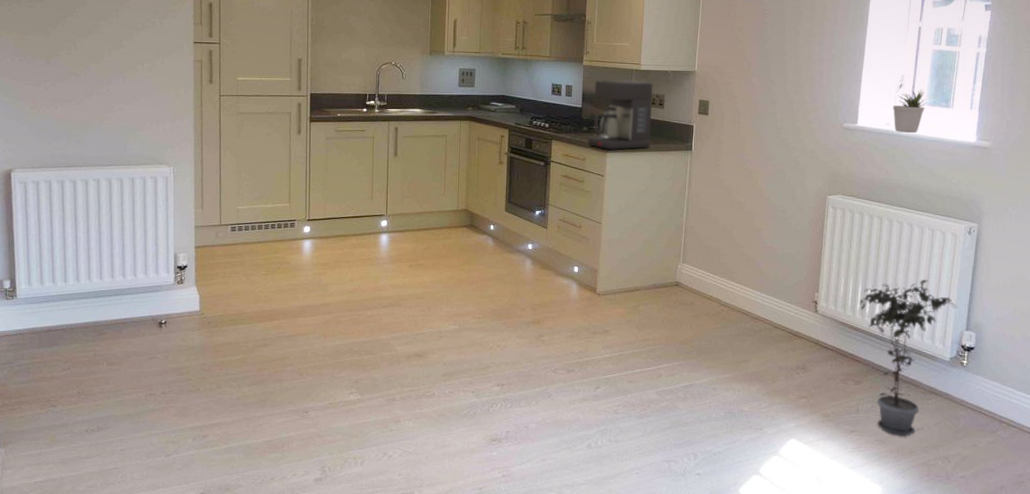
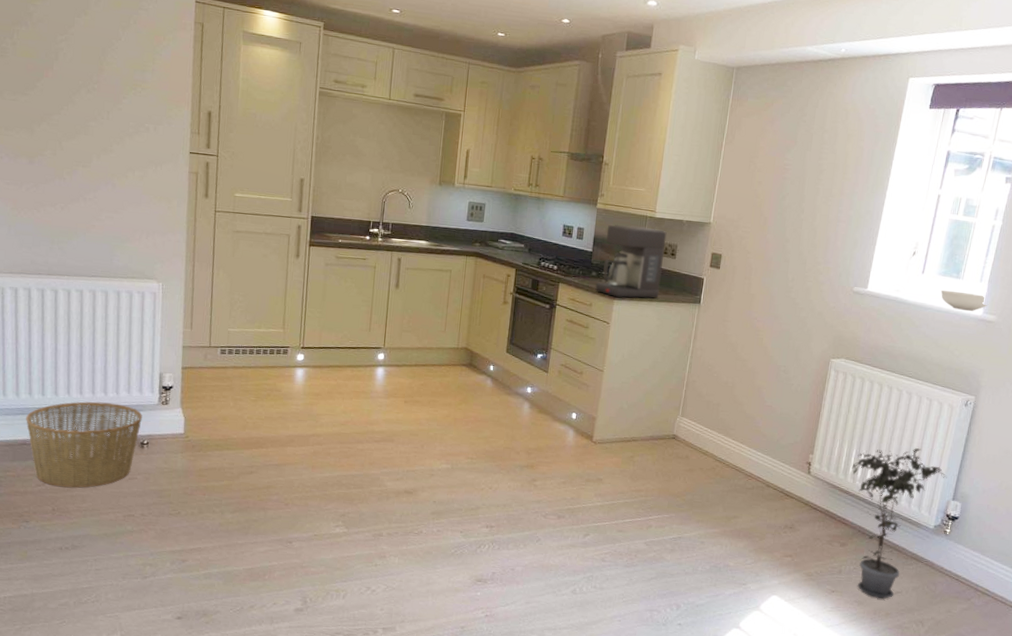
basket: none [50,285,159,371] -> present [26,401,142,488]
potted plant: present [893,89,926,134] -> none [903,258,938,303]
bowl: none [931,119,982,140] -> present [940,290,989,312]

